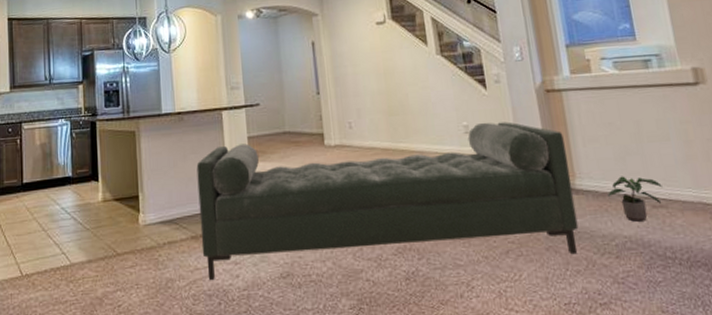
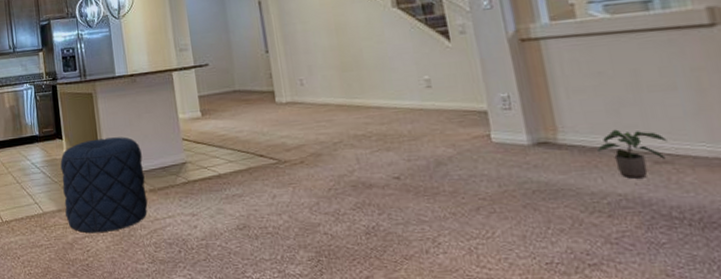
pouf: none [94,179,188,286] -> present [60,136,148,233]
sofa: present [196,122,579,281] -> none [151,74,562,231]

